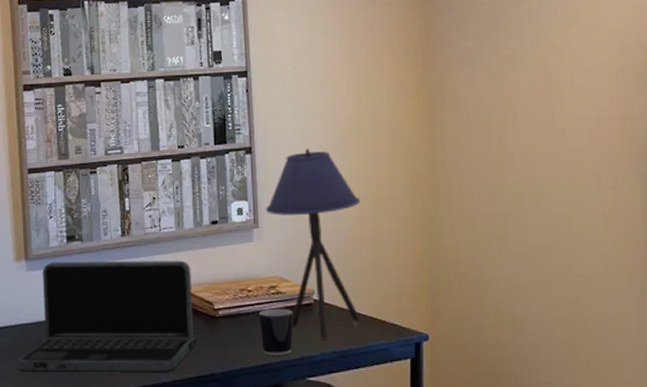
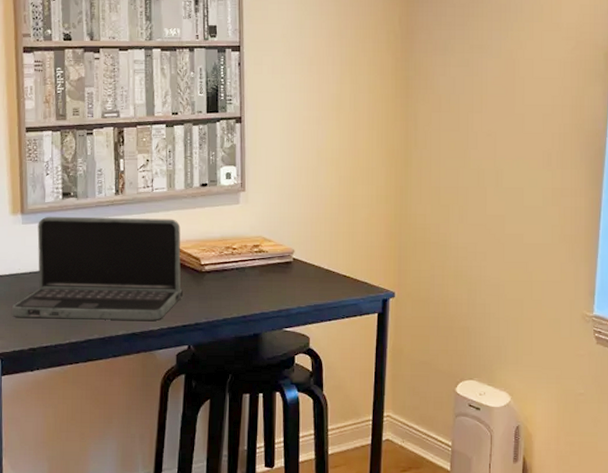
mug: present [258,308,294,356] -> none [242,265,274,308]
table lamp: present [265,148,361,339] -> none [252,120,340,294]

